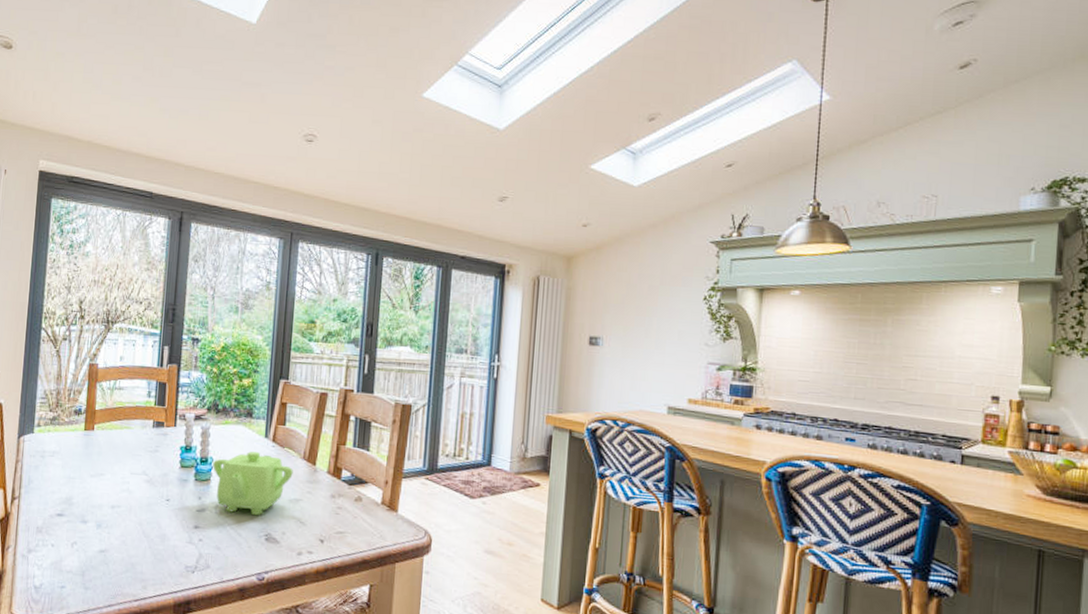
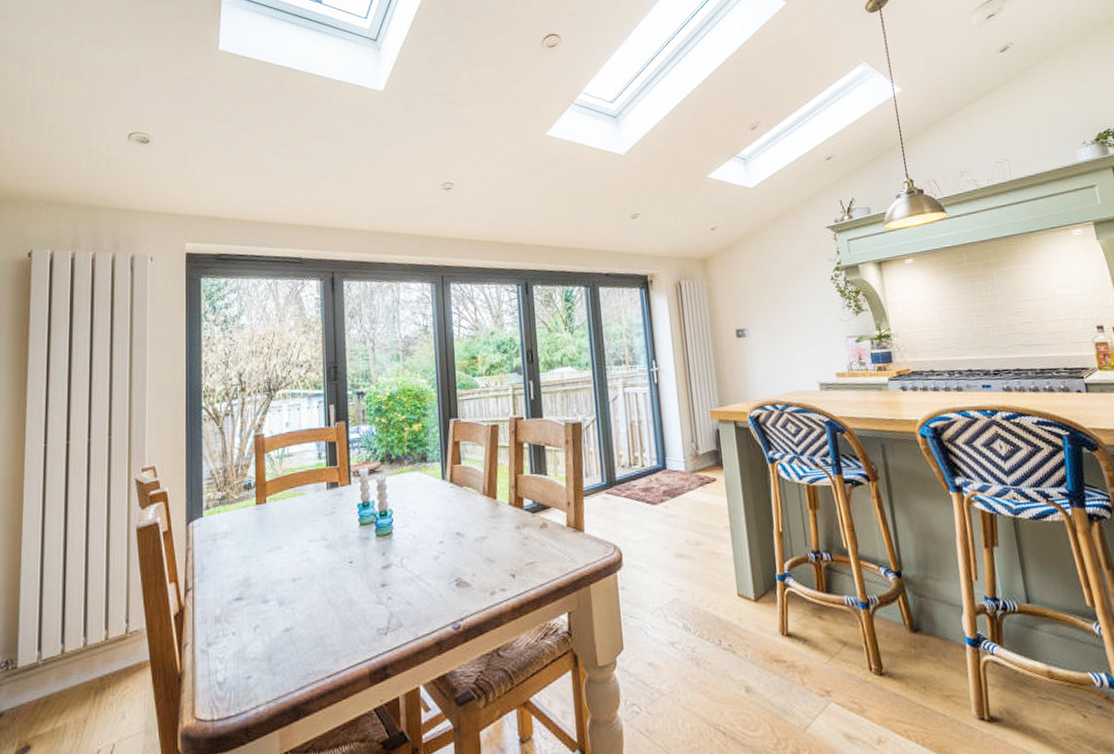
teapot: present [213,451,293,516] -> none [393,495,475,563]

